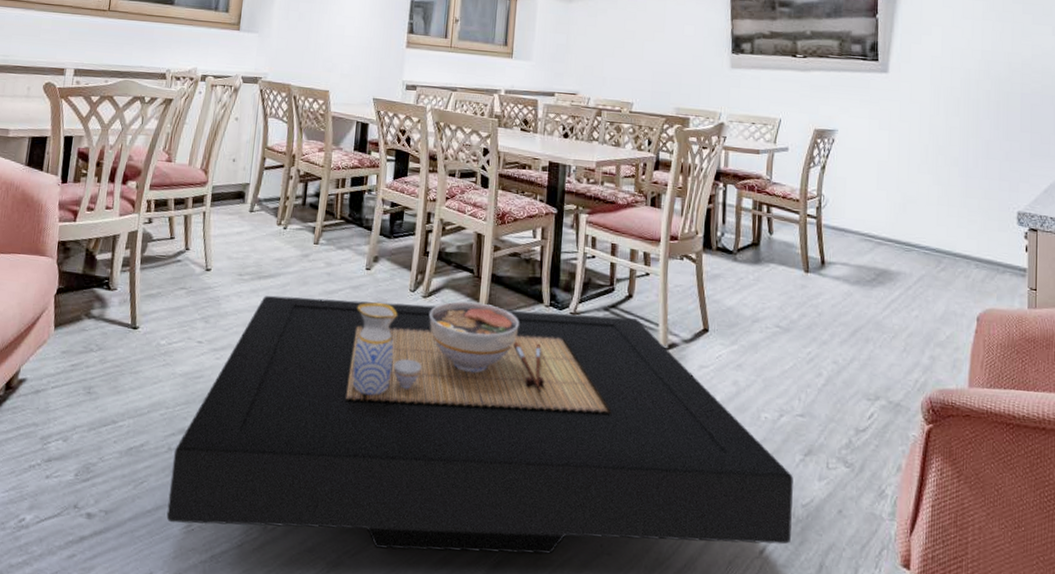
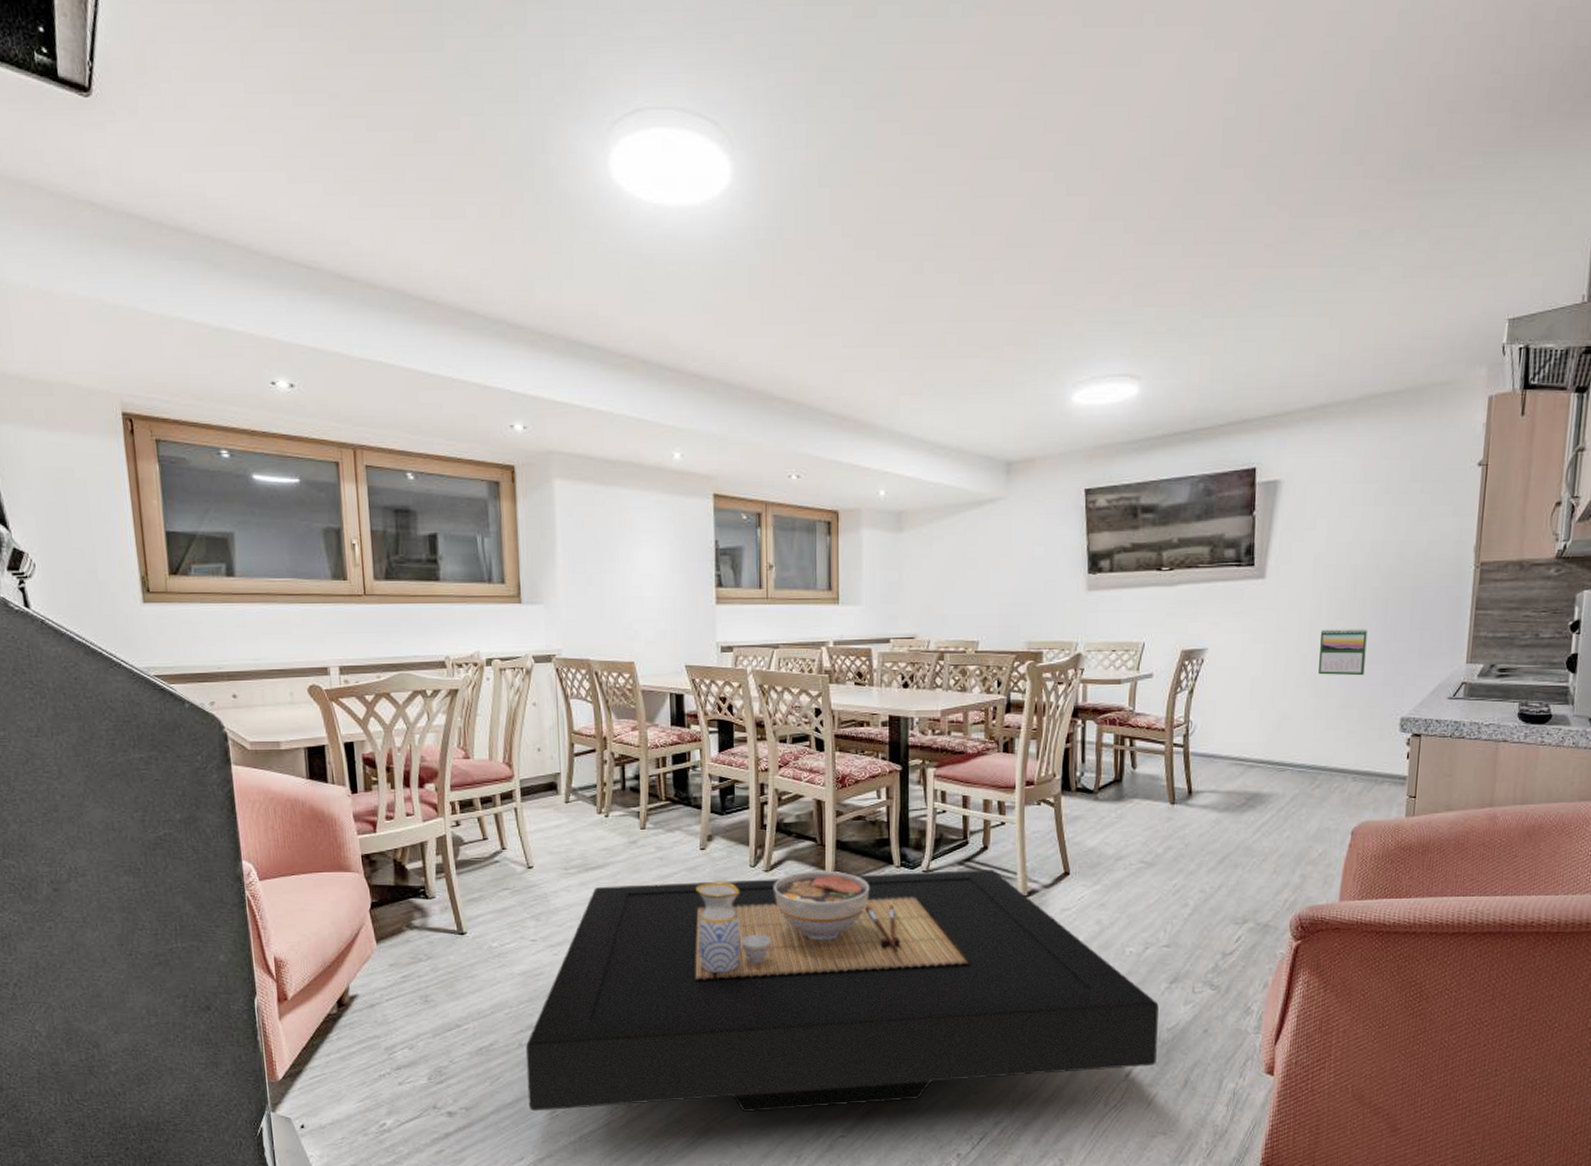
calendar: none [939,123,982,169] -> present [1319,629,1367,676]

